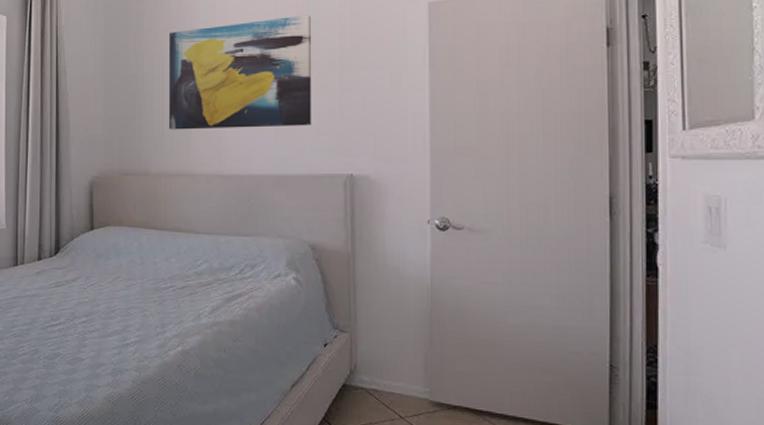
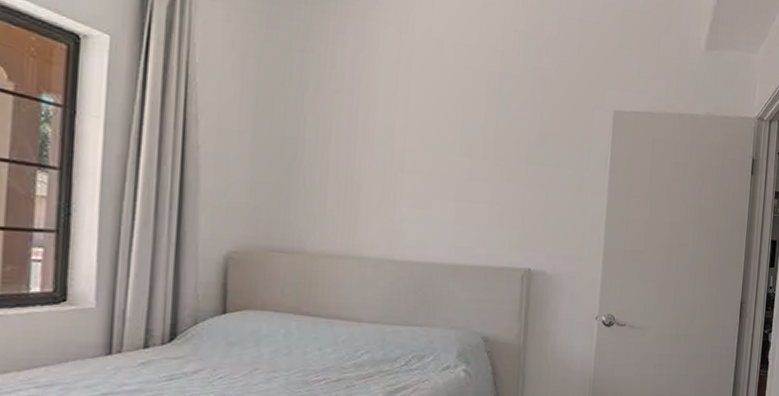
wall art: present [168,15,311,130] -> none [332,95,501,217]

